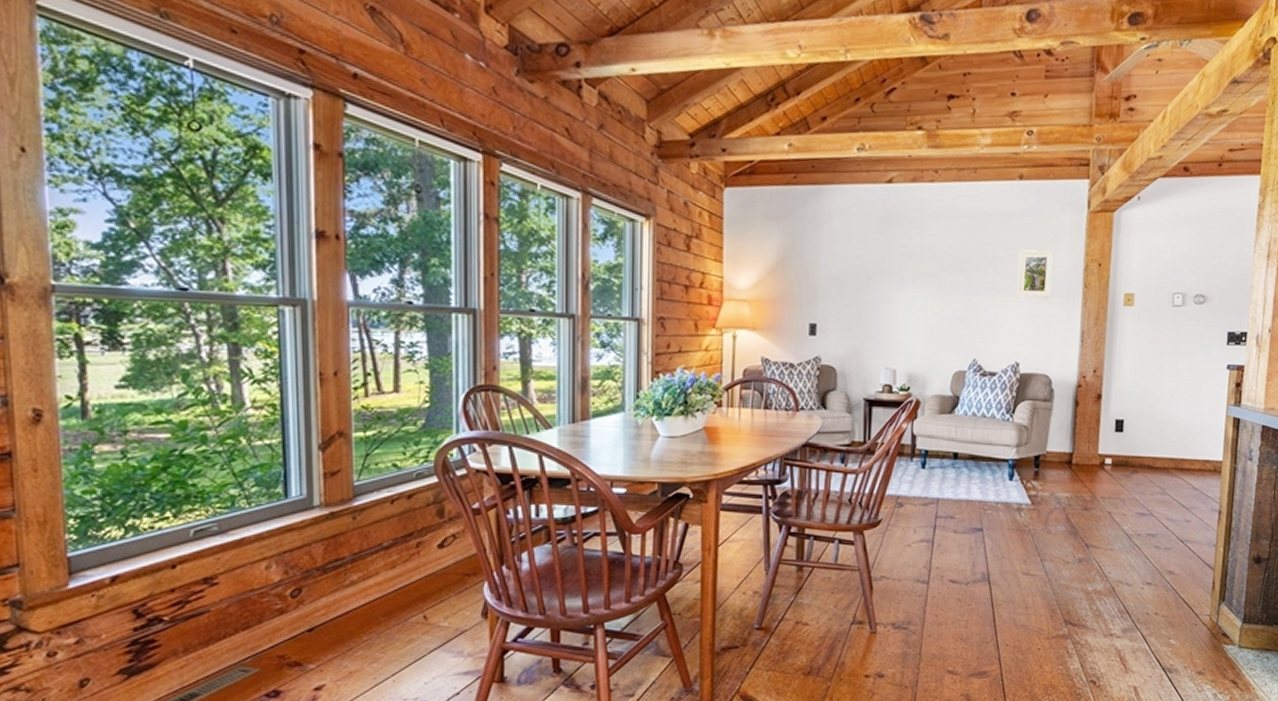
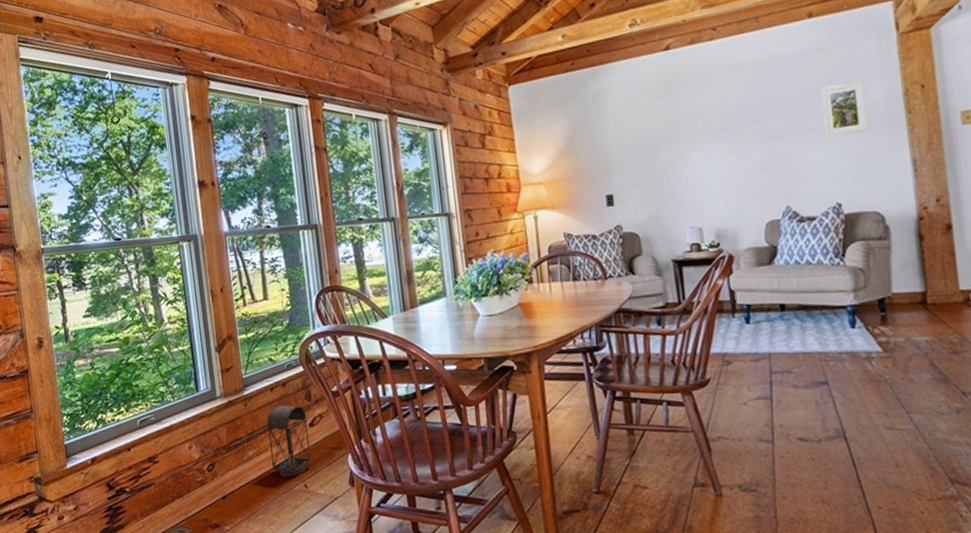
lantern: none [377,493,438,606] -> present [264,381,311,477]

